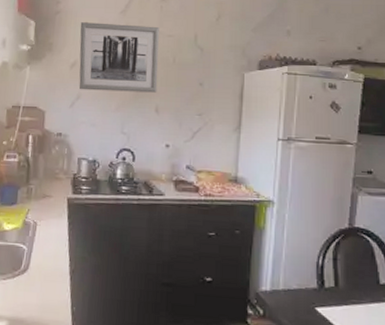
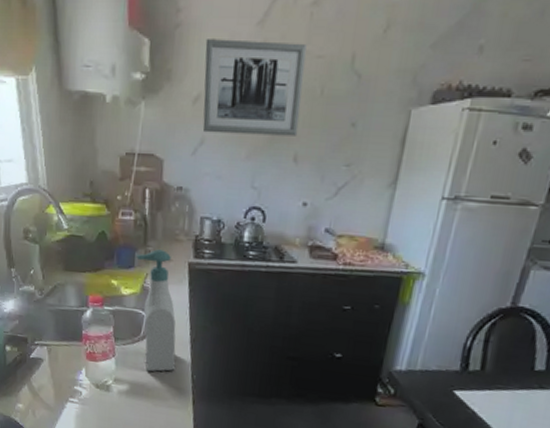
soap bottle: none [19,187,56,306] -> present [136,249,176,372]

